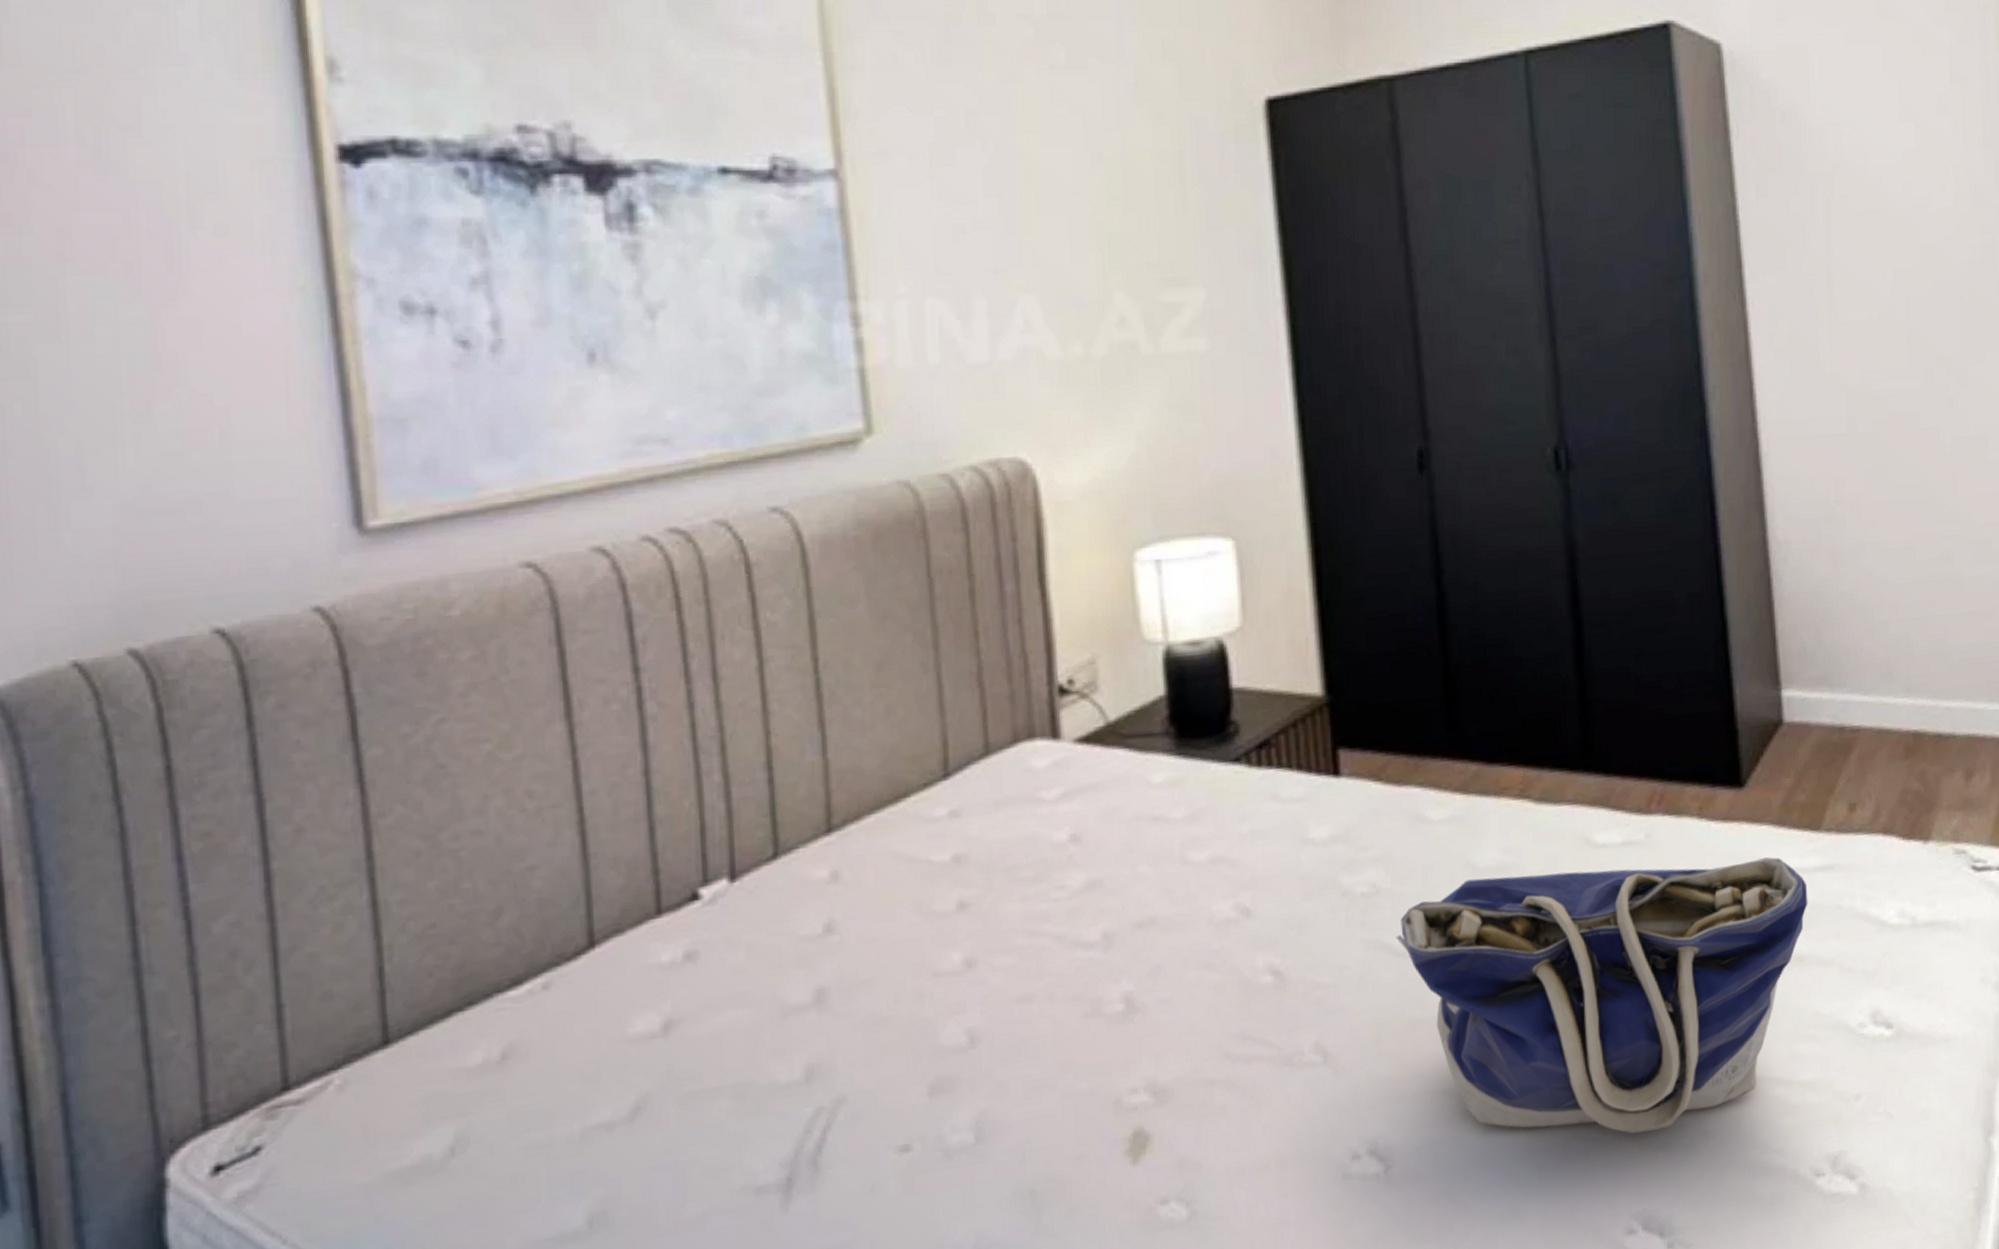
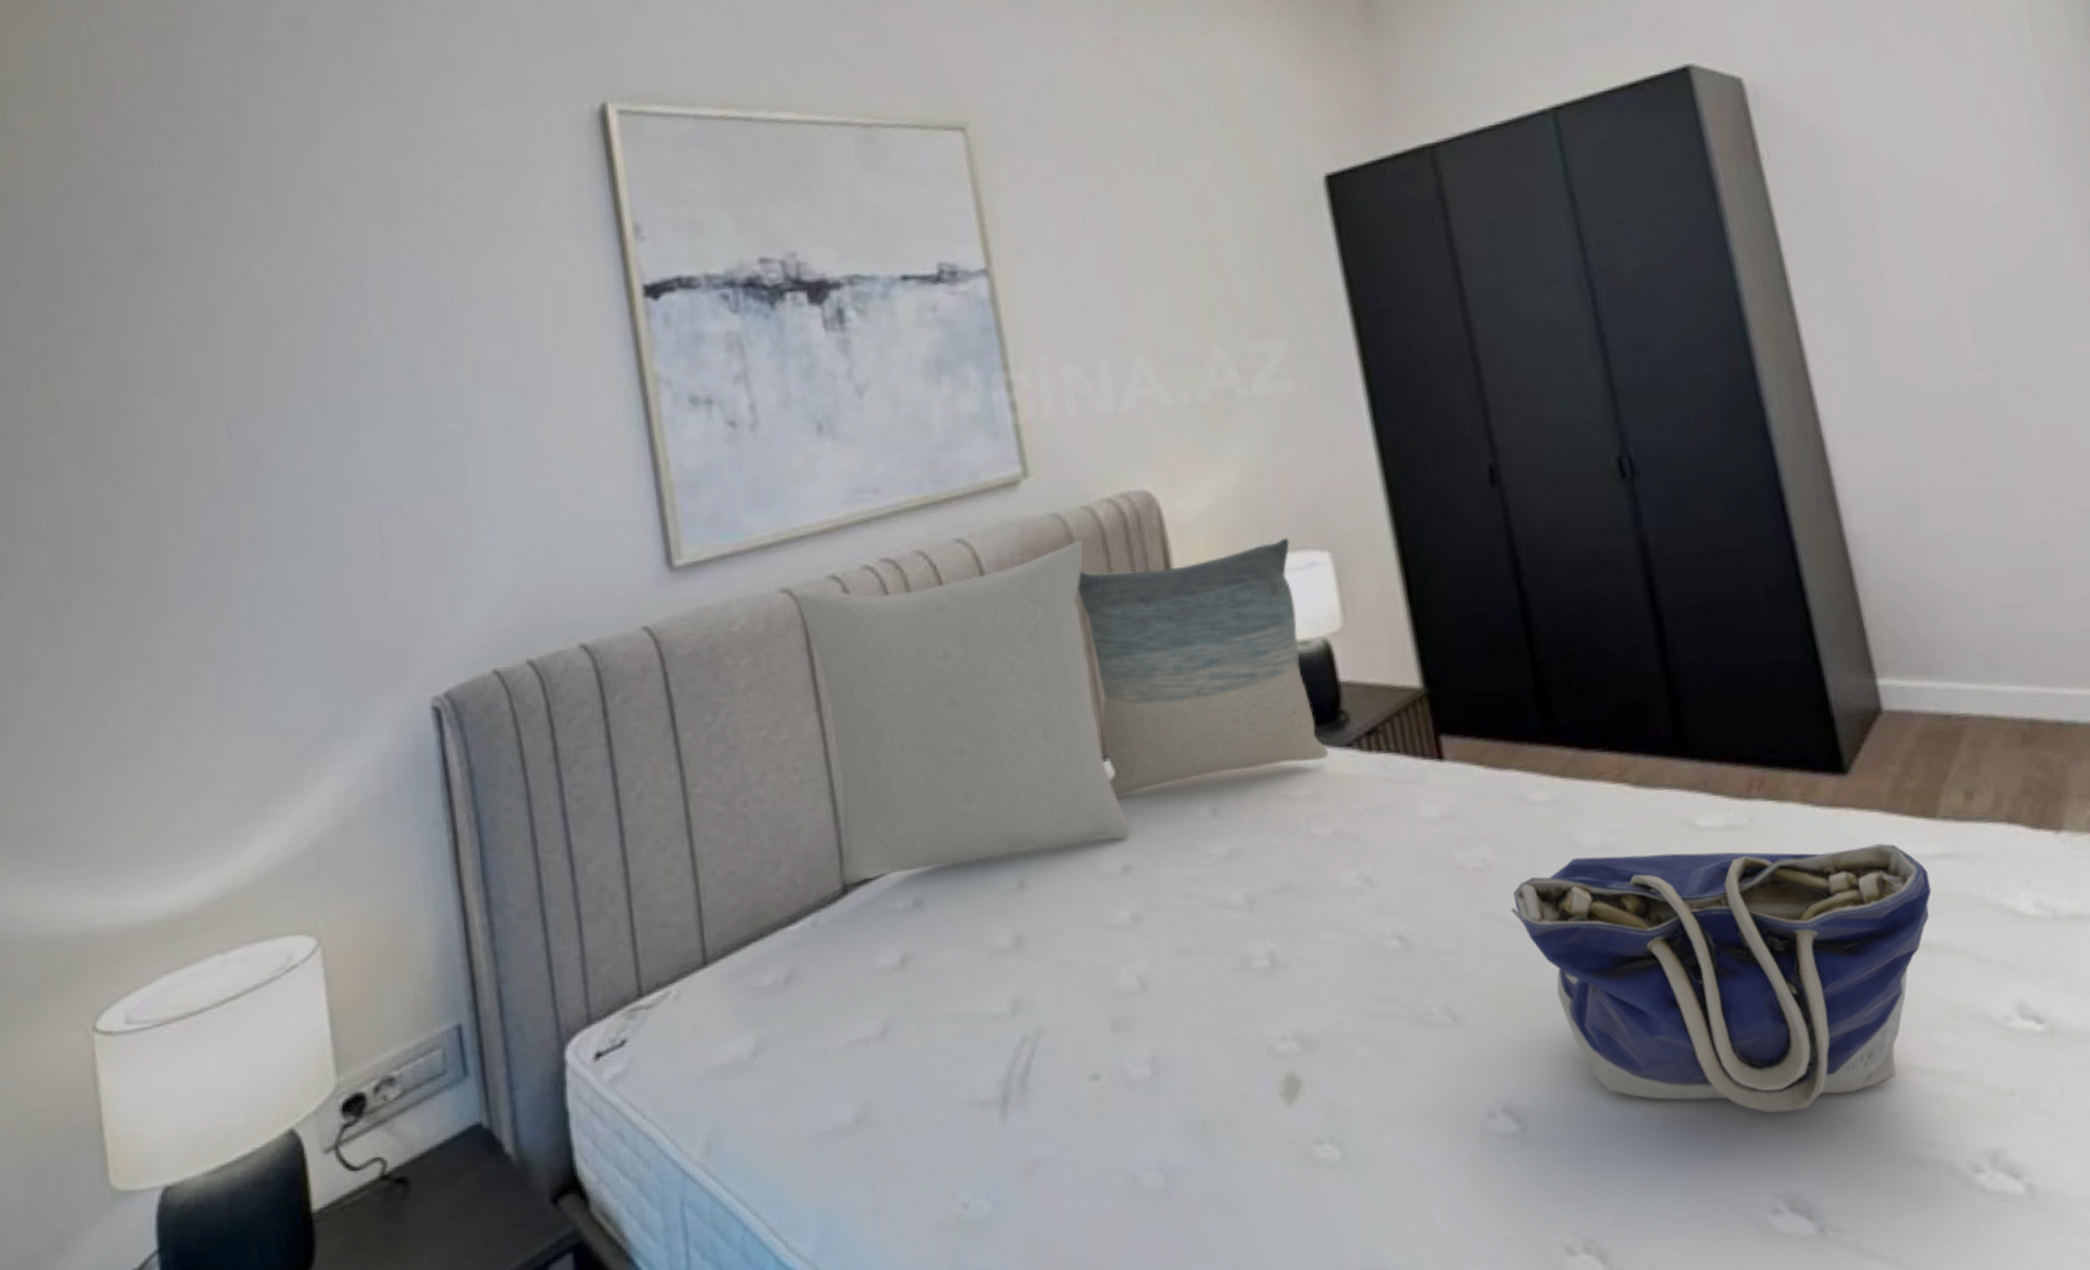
pillow: none [544,515,969,937] -> present [796,540,1129,886]
pillow: none [926,522,1212,823] -> present [1077,538,1329,797]

